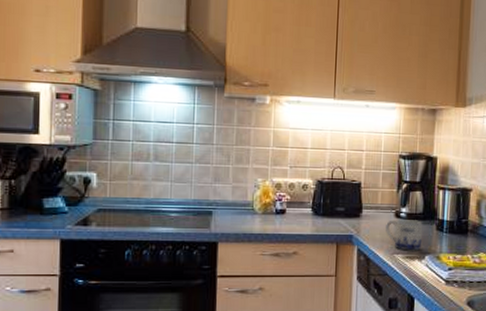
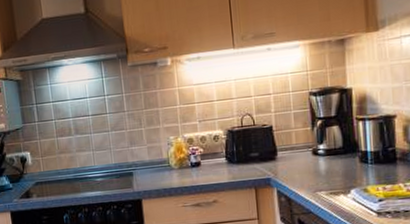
mug: present [386,219,422,251] -> none [304,155,345,187]

